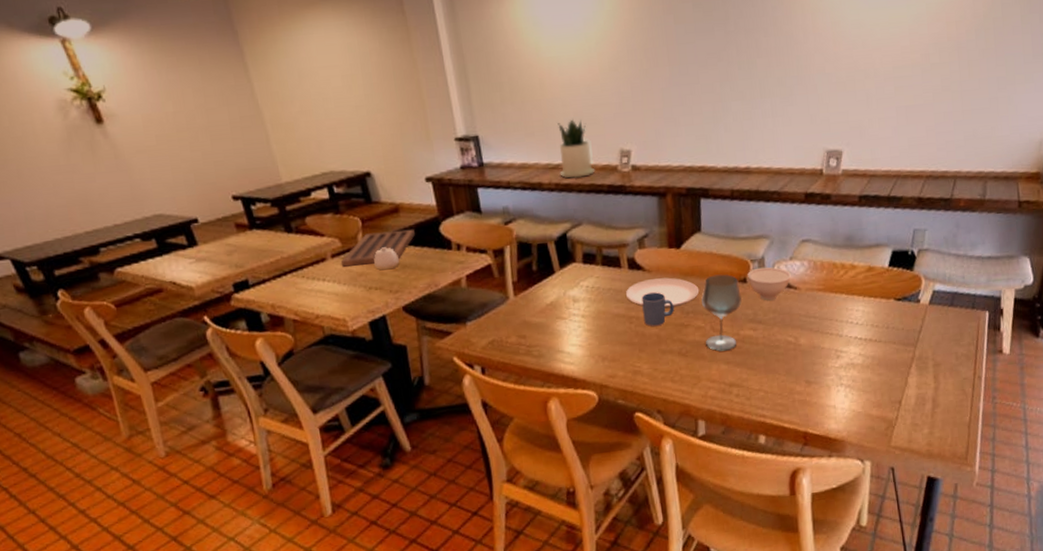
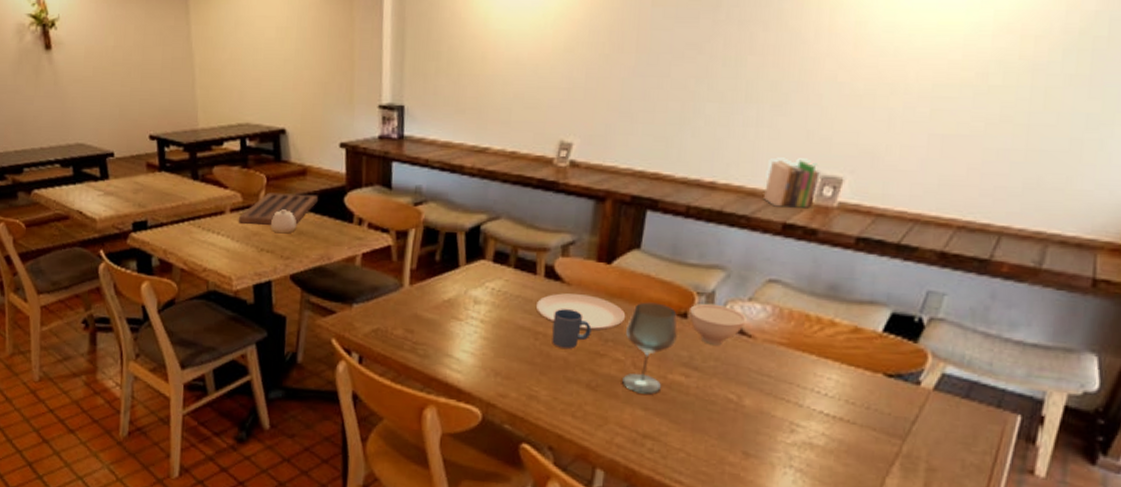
planter: present [558,119,596,179] -> none [485,100,527,167]
books: none [787,139,825,181] -> present [764,160,820,208]

